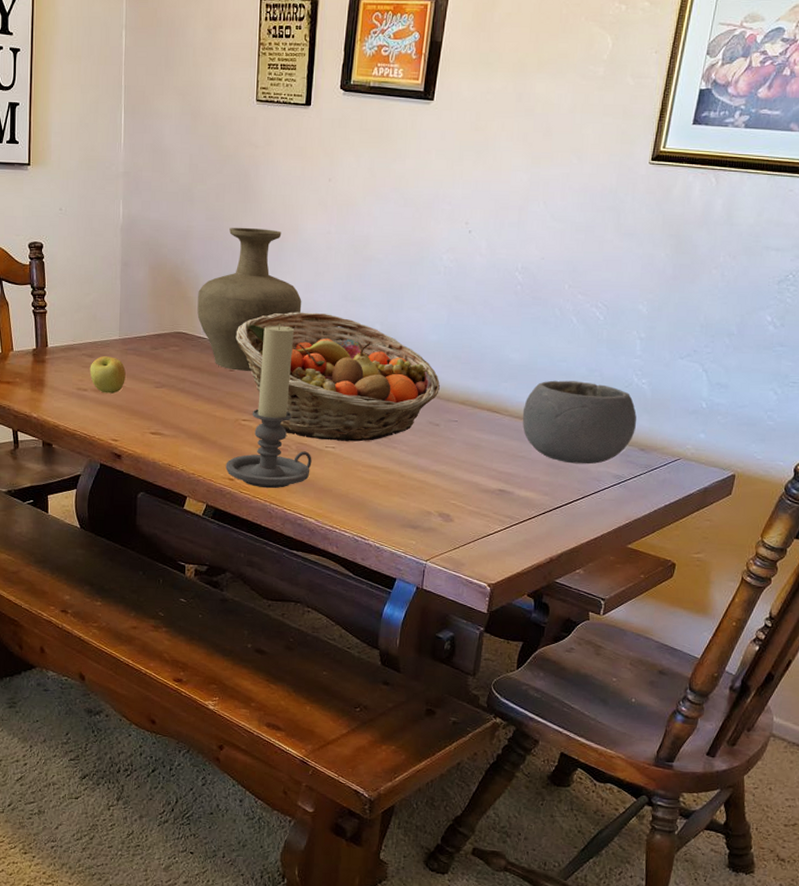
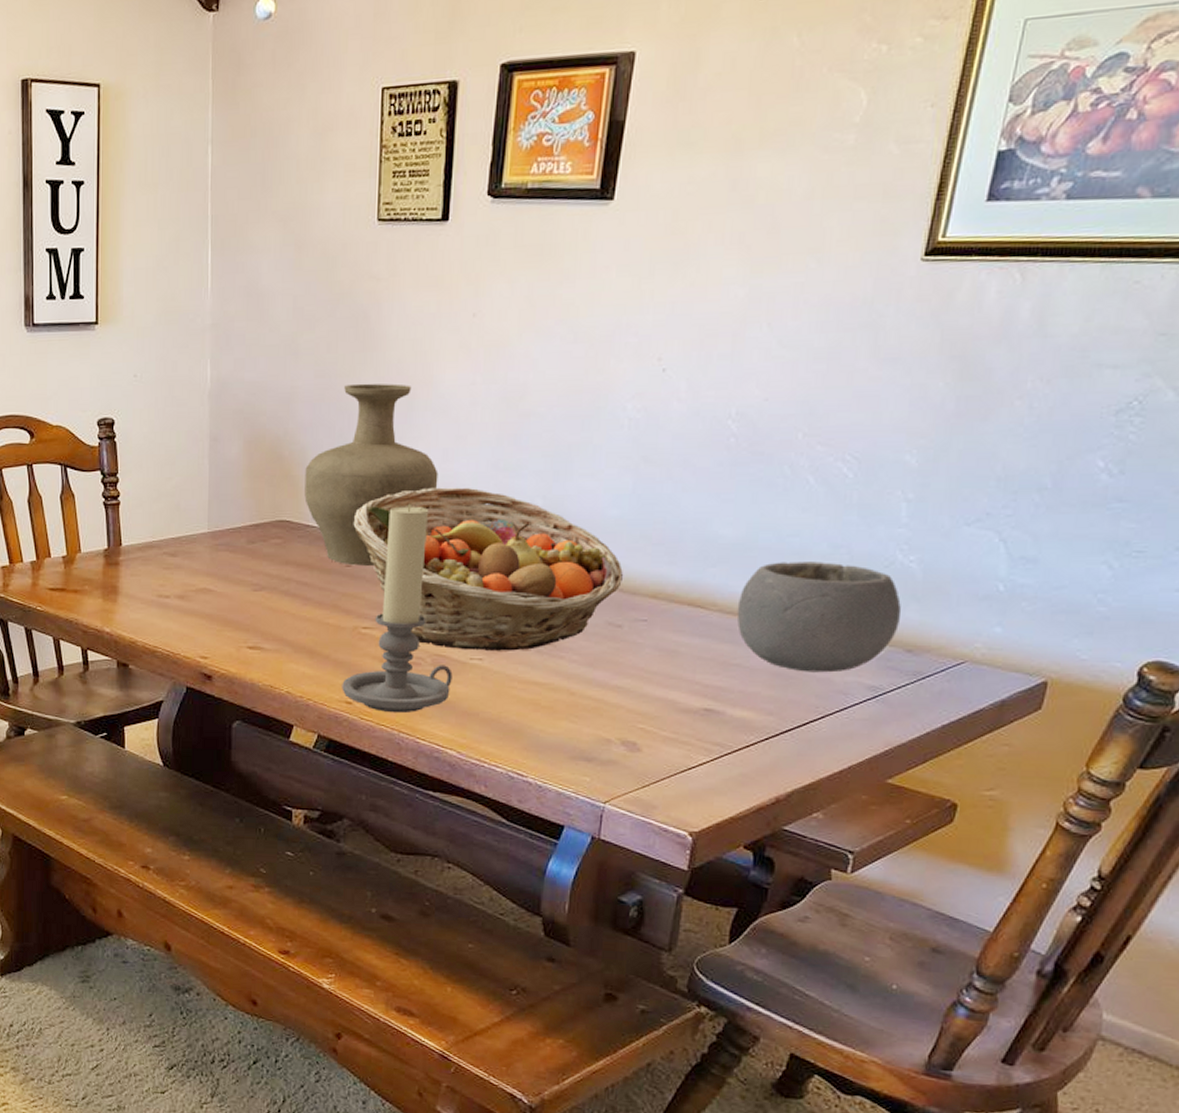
apple: present [89,355,126,394] -> none [172,553,216,600]

